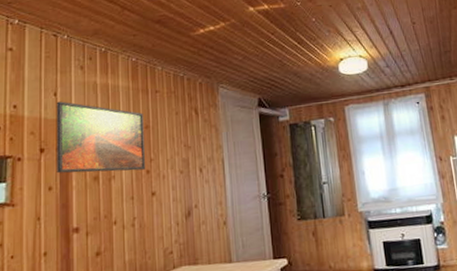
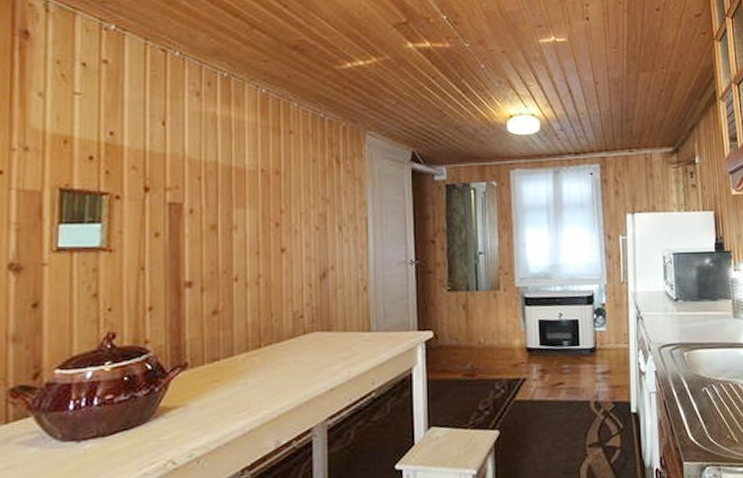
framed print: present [56,101,146,174] -> none [164,132,275,222]

